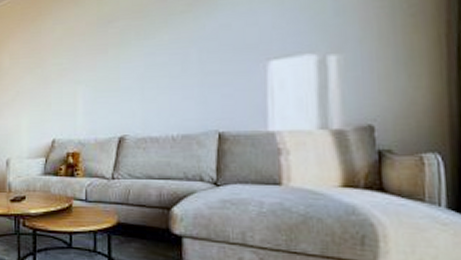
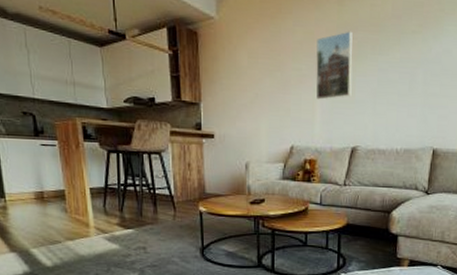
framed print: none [77,21,116,91] -> present [316,31,353,100]

